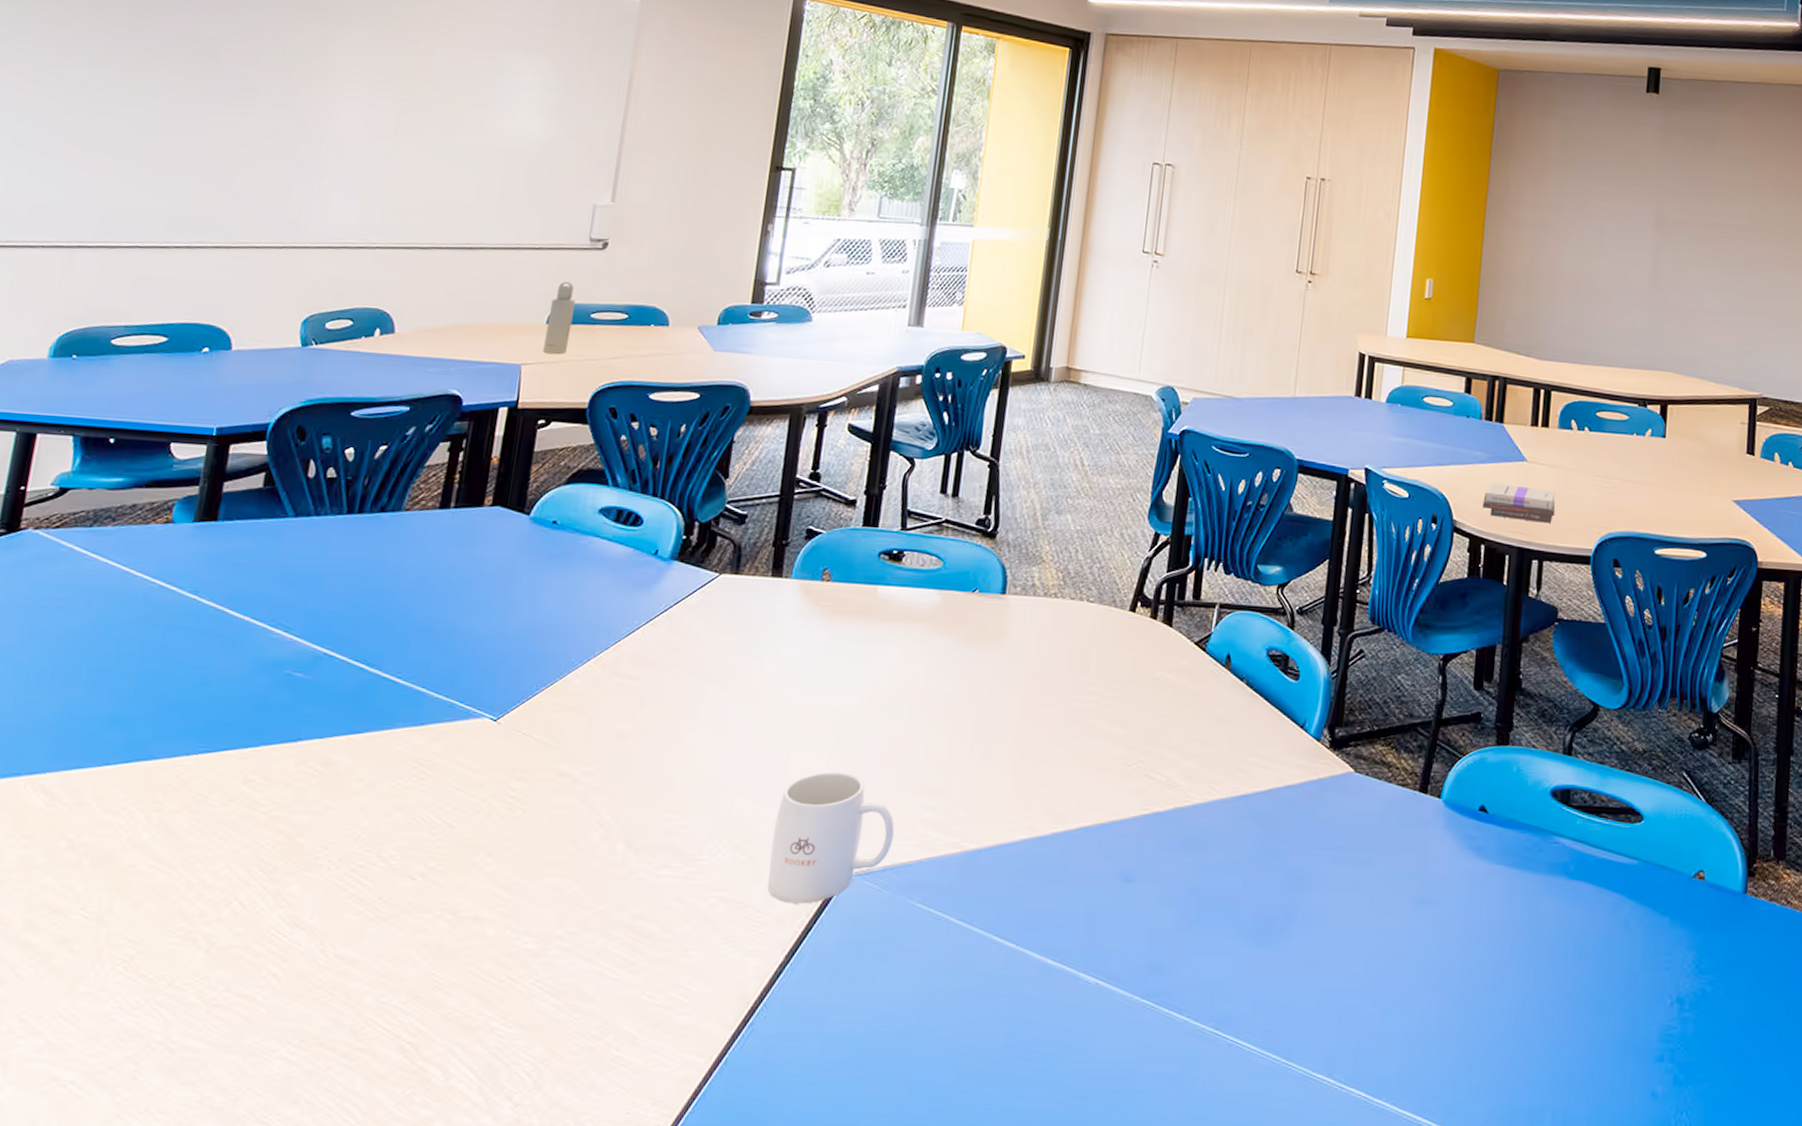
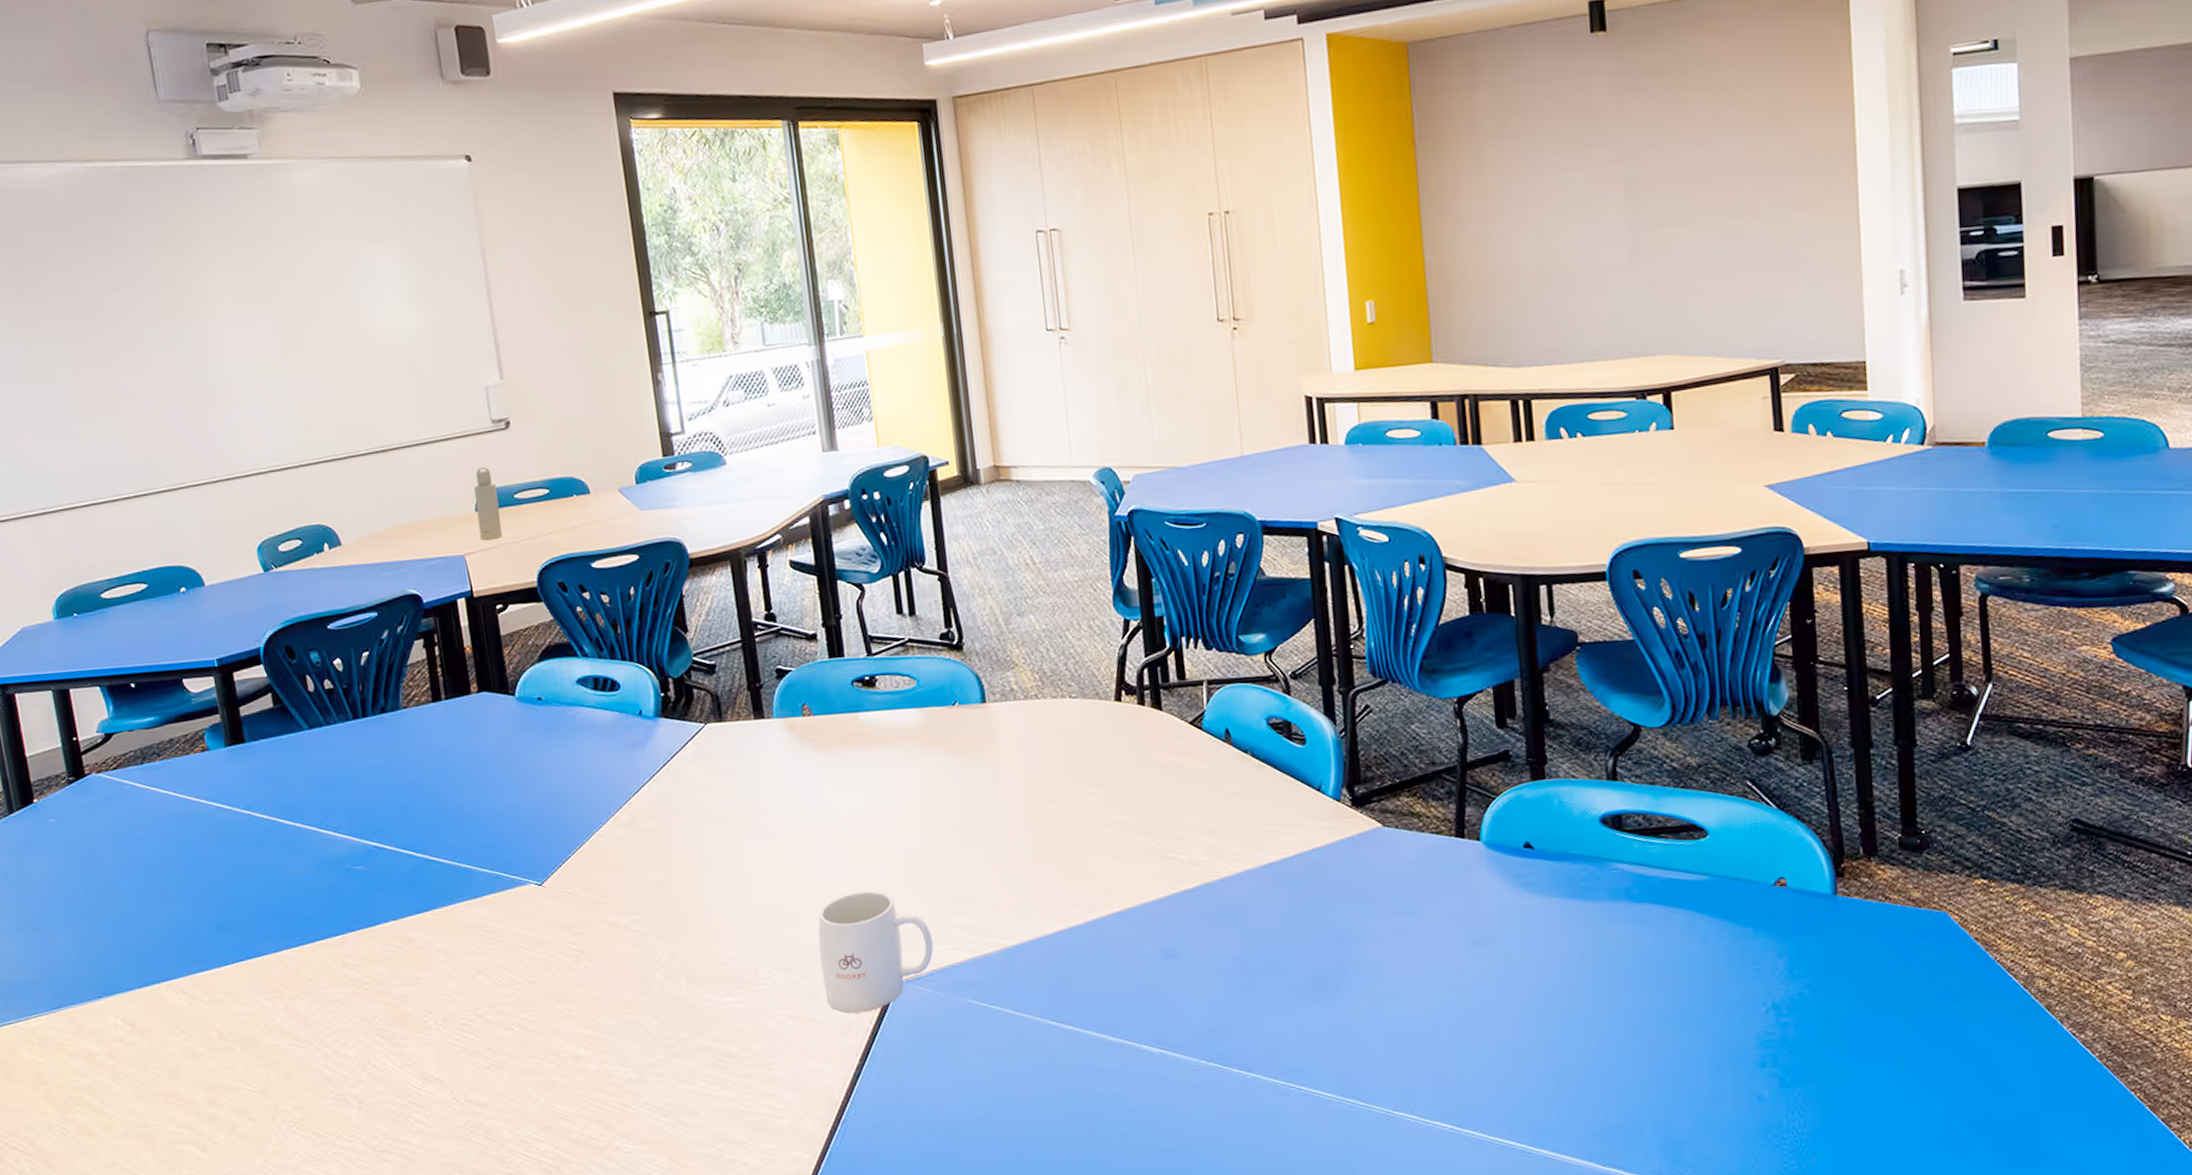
books: present [1482,483,1556,523] -> none [1473,508,1558,547]

